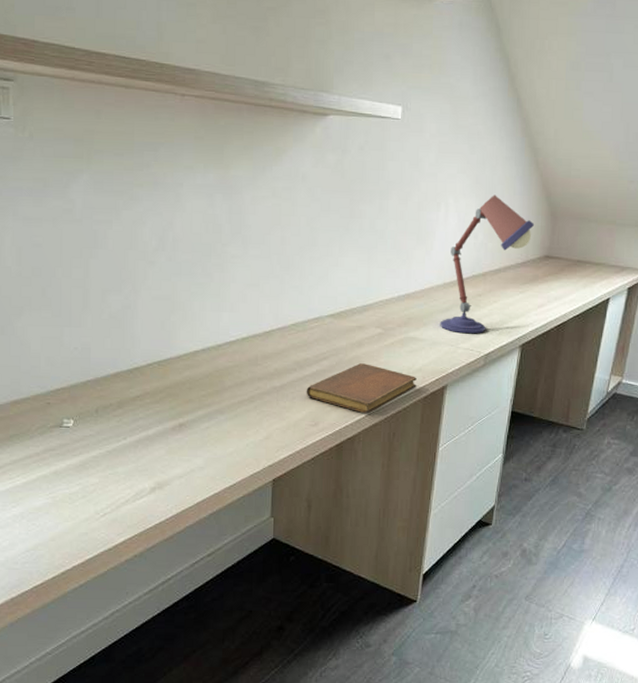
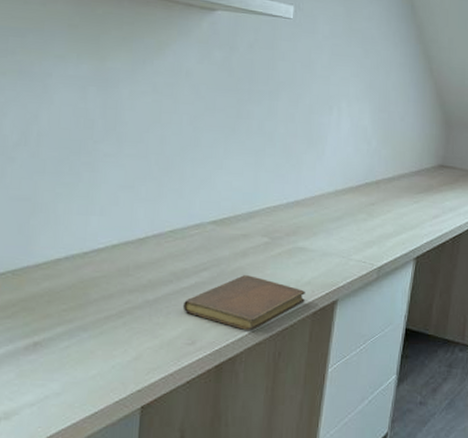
desk lamp: present [440,195,535,334] -> none [331,100,429,245]

